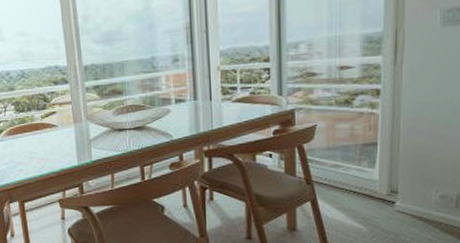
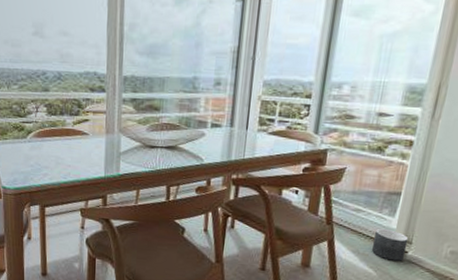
planter: none [357,180,394,214] -> present [371,228,409,262]

